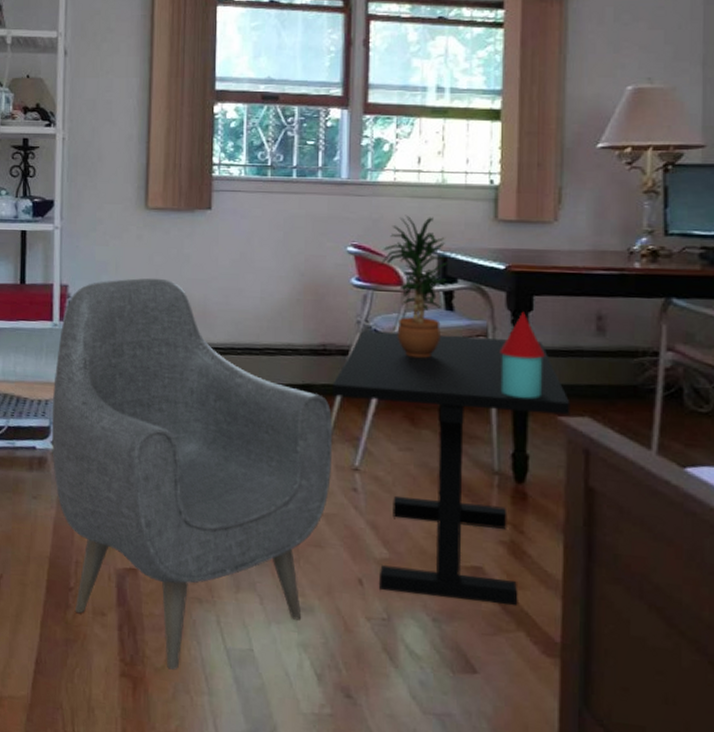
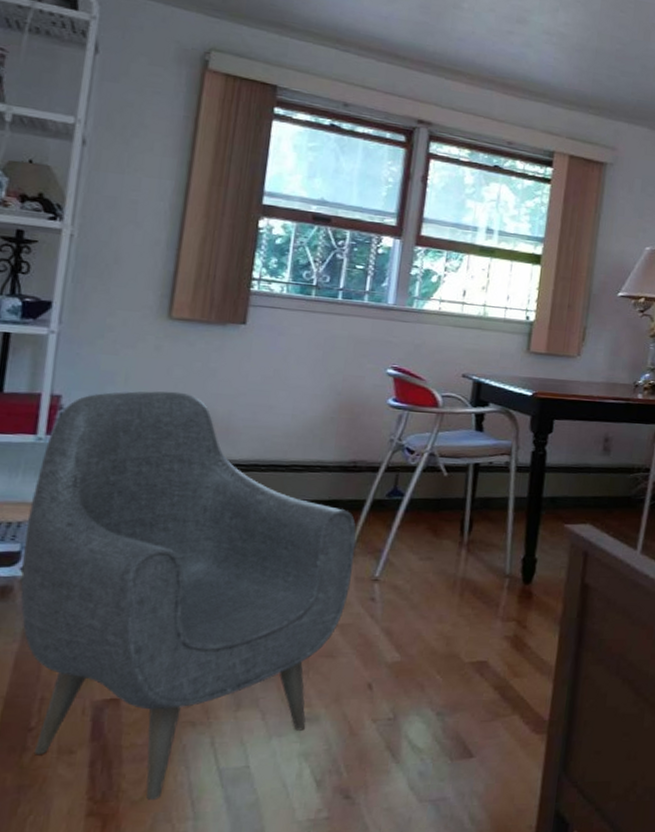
side table: present [332,311,570,607] -> none [358,433,576,693]
potted plant: present [381,215,449,358] -> none [419,342,483,474]

